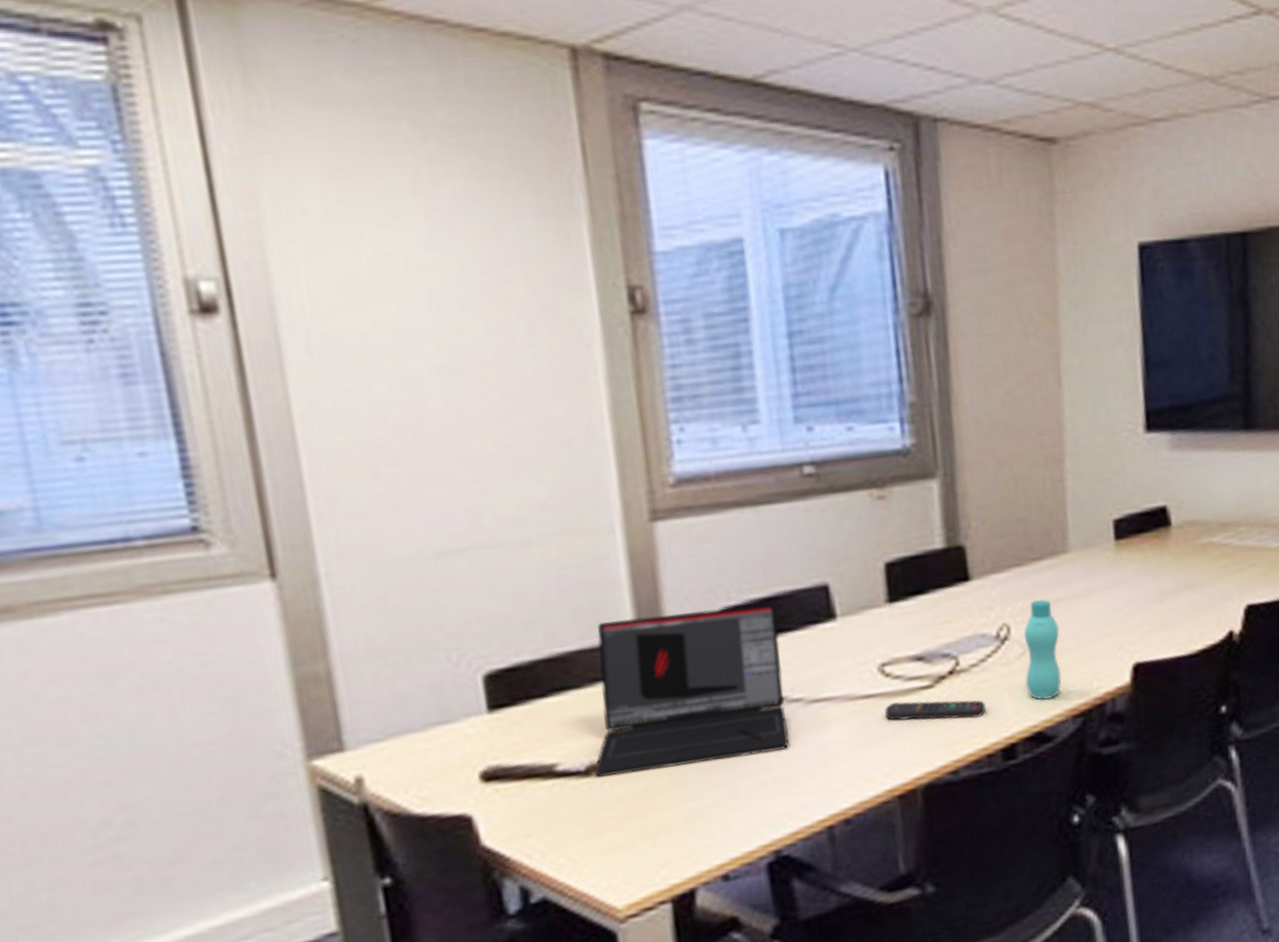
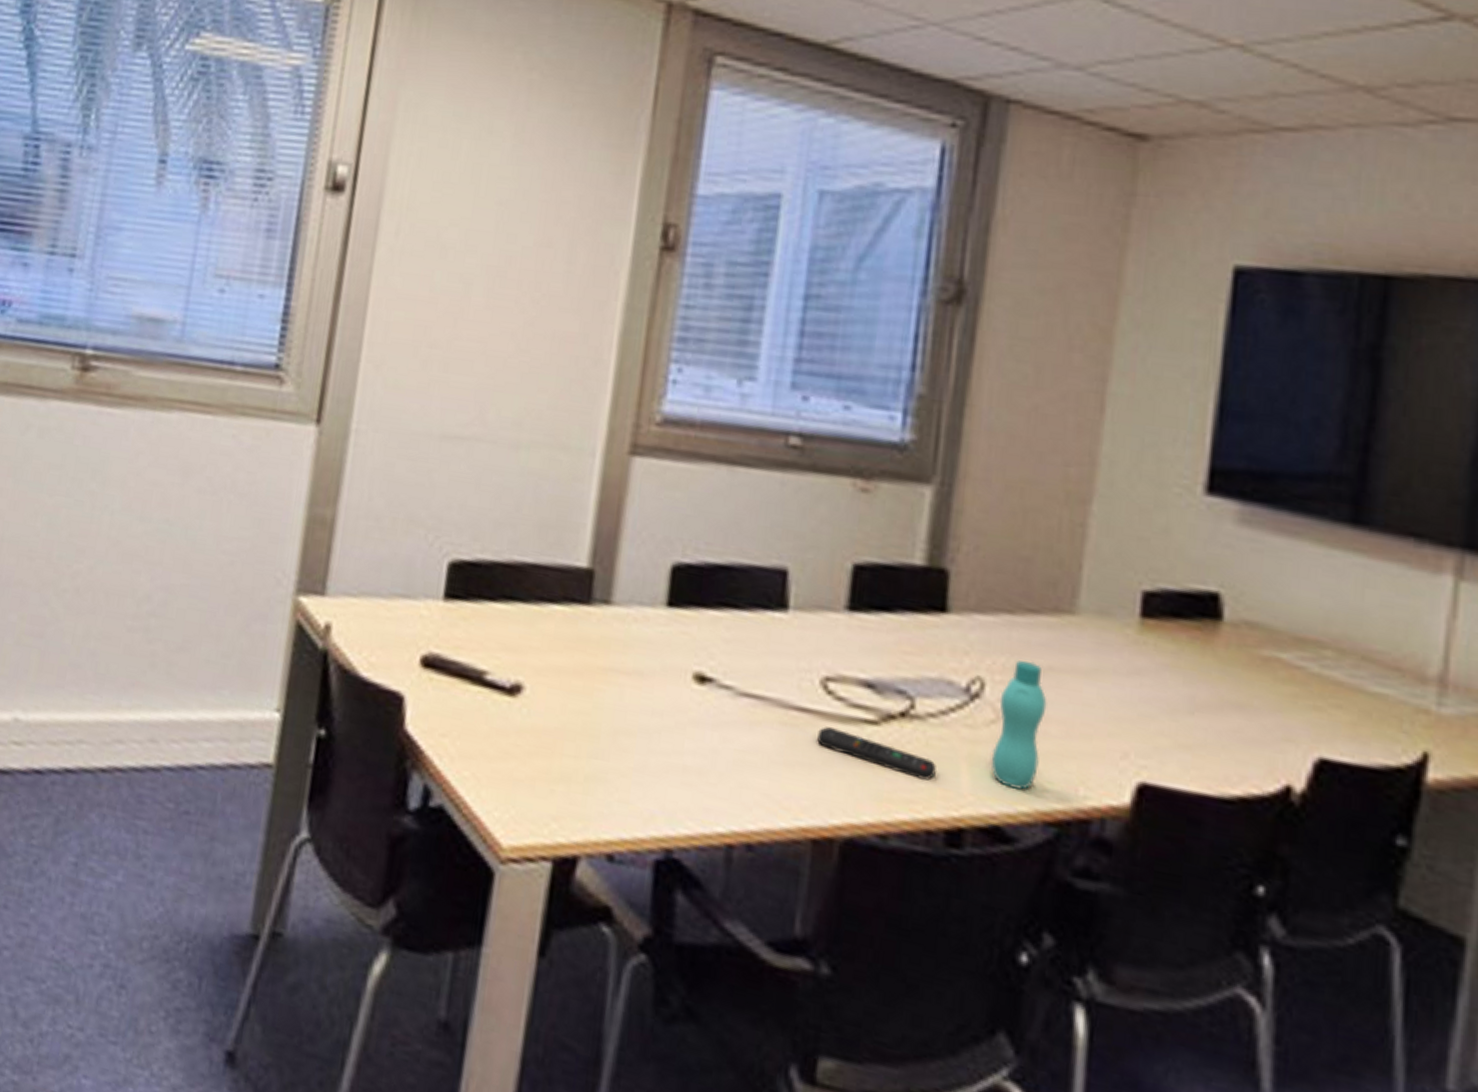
laptop: present [593,603,789,777] -> none [516,543,729,738]

